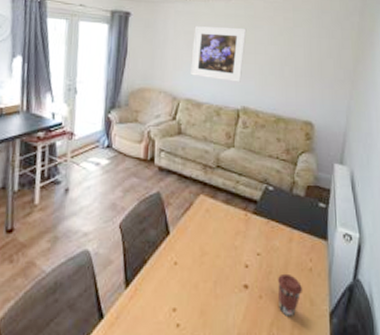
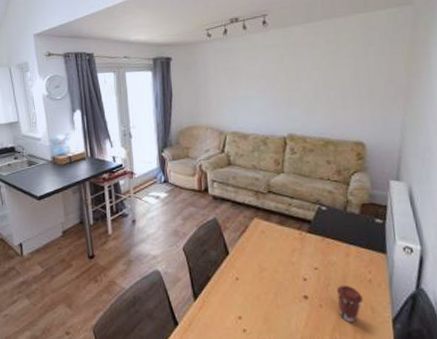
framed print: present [191,26,247,83] -> none [233,57,287,112]

